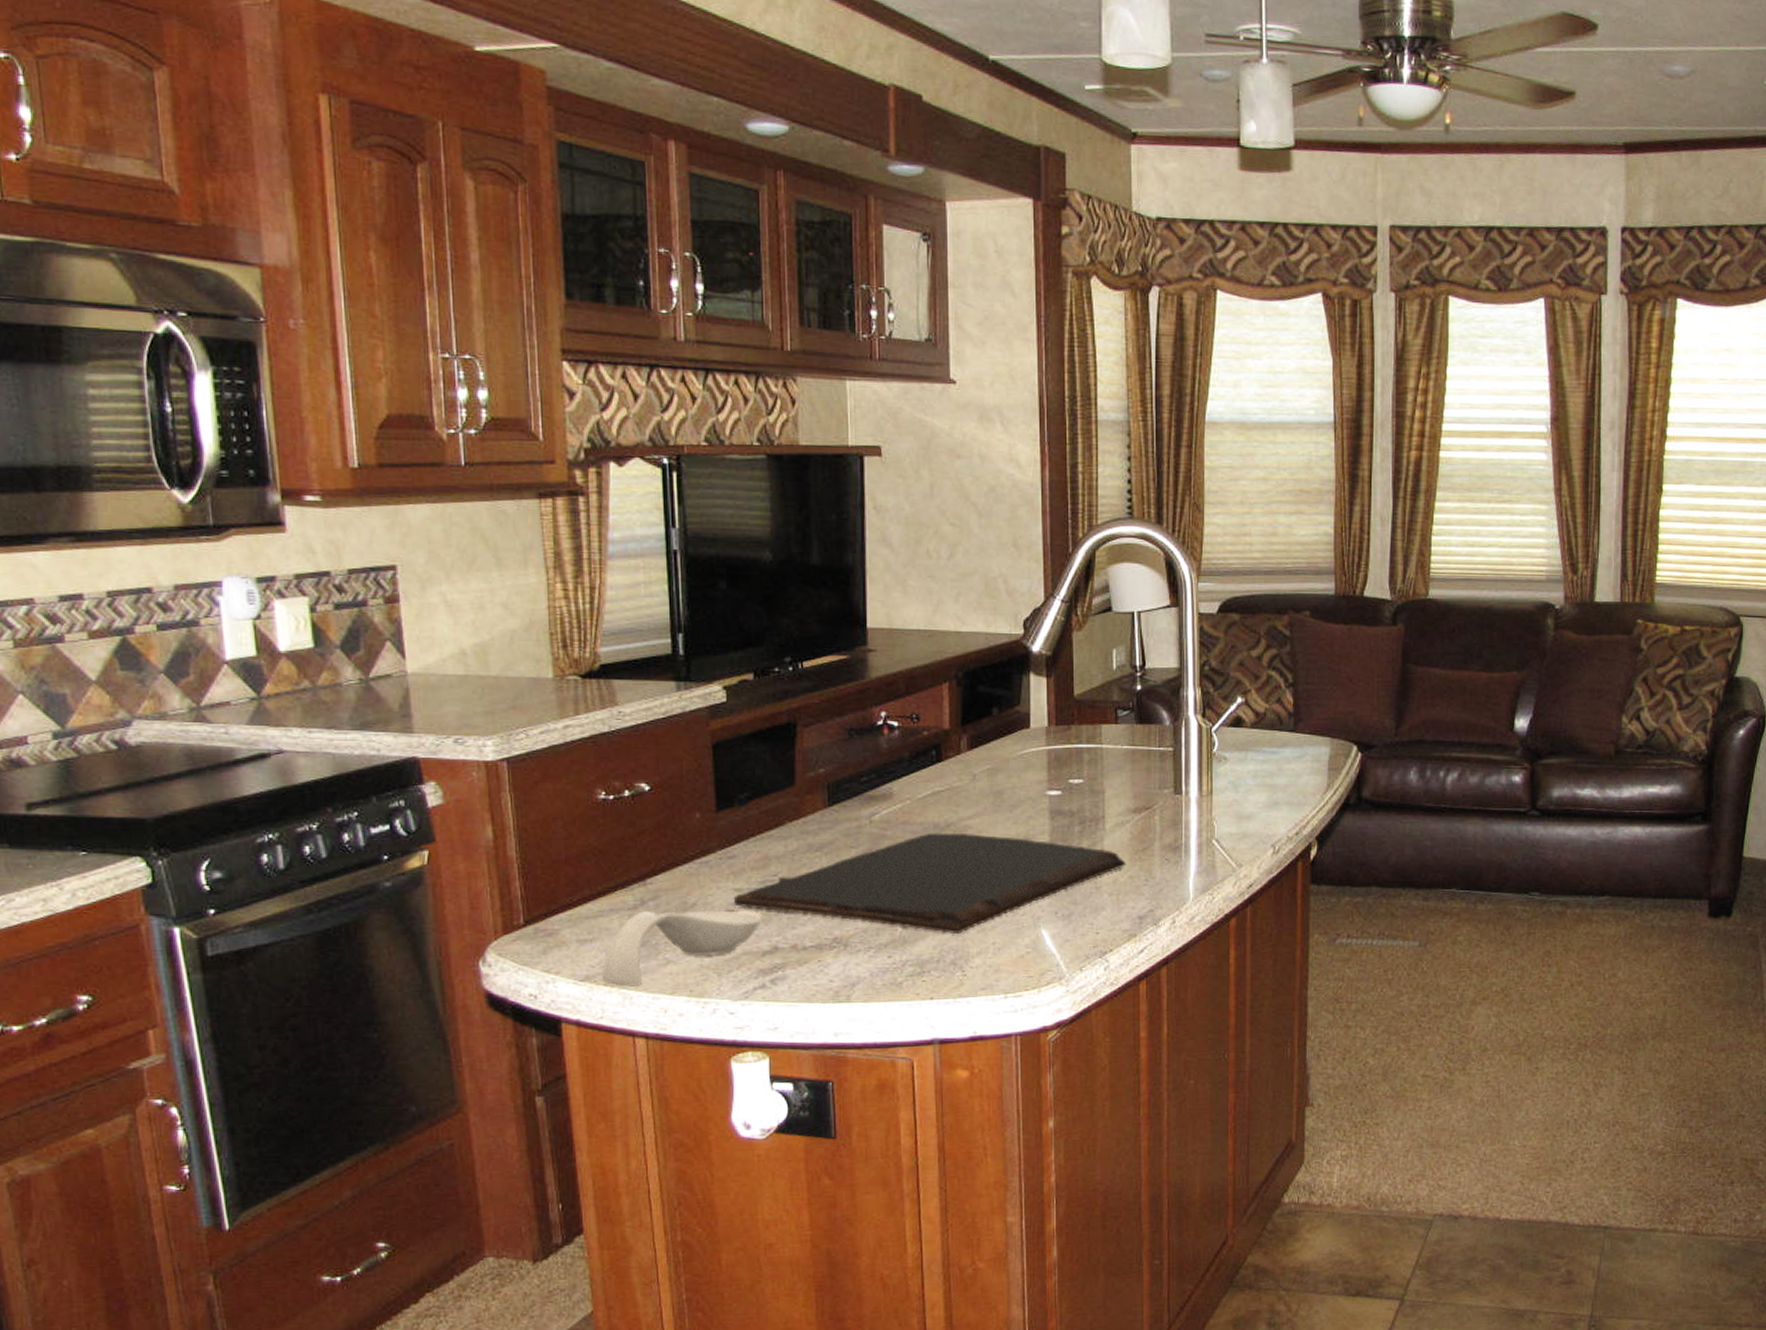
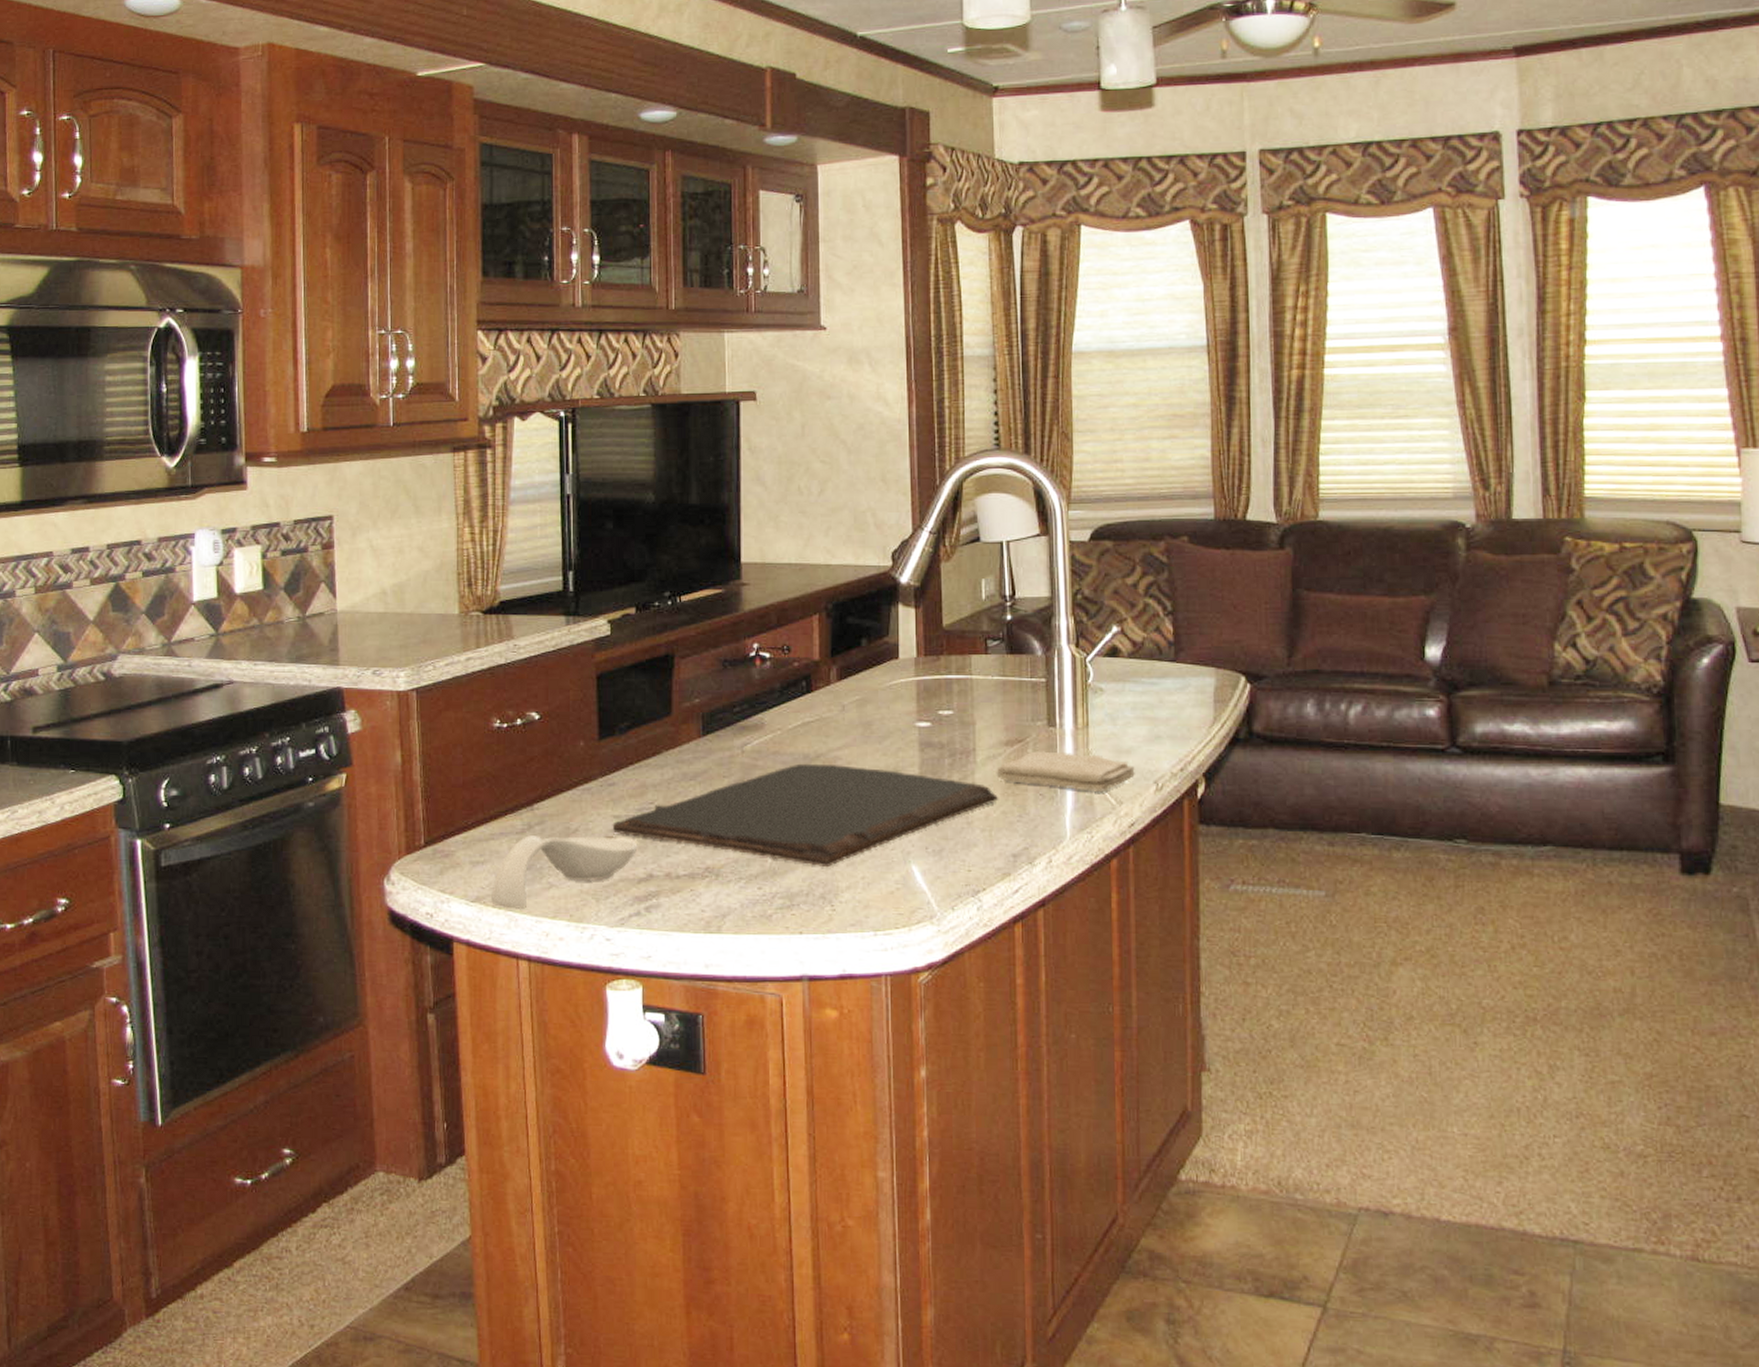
washcloth: none [1124,818,1254,856] -> present [996,751,1135,792]

